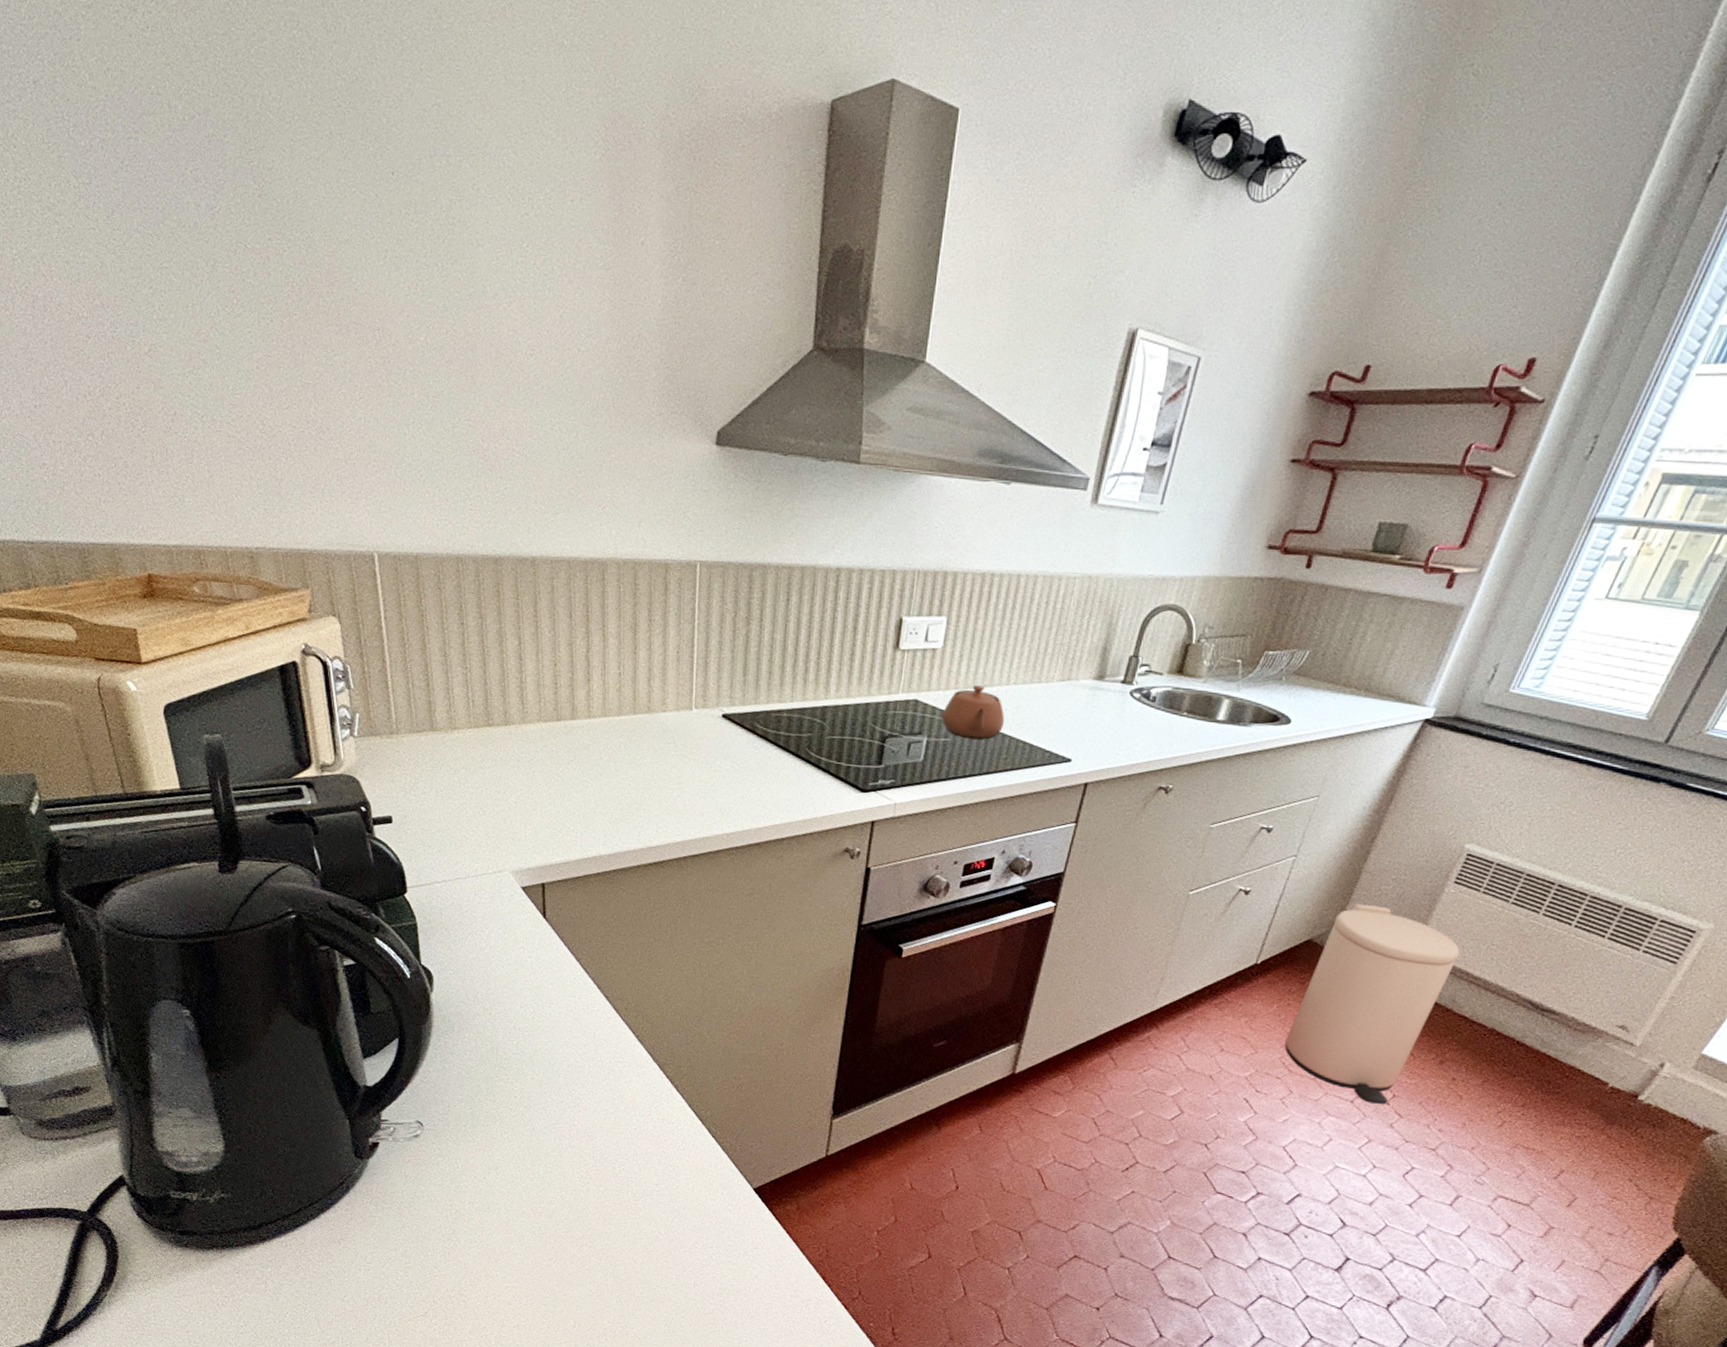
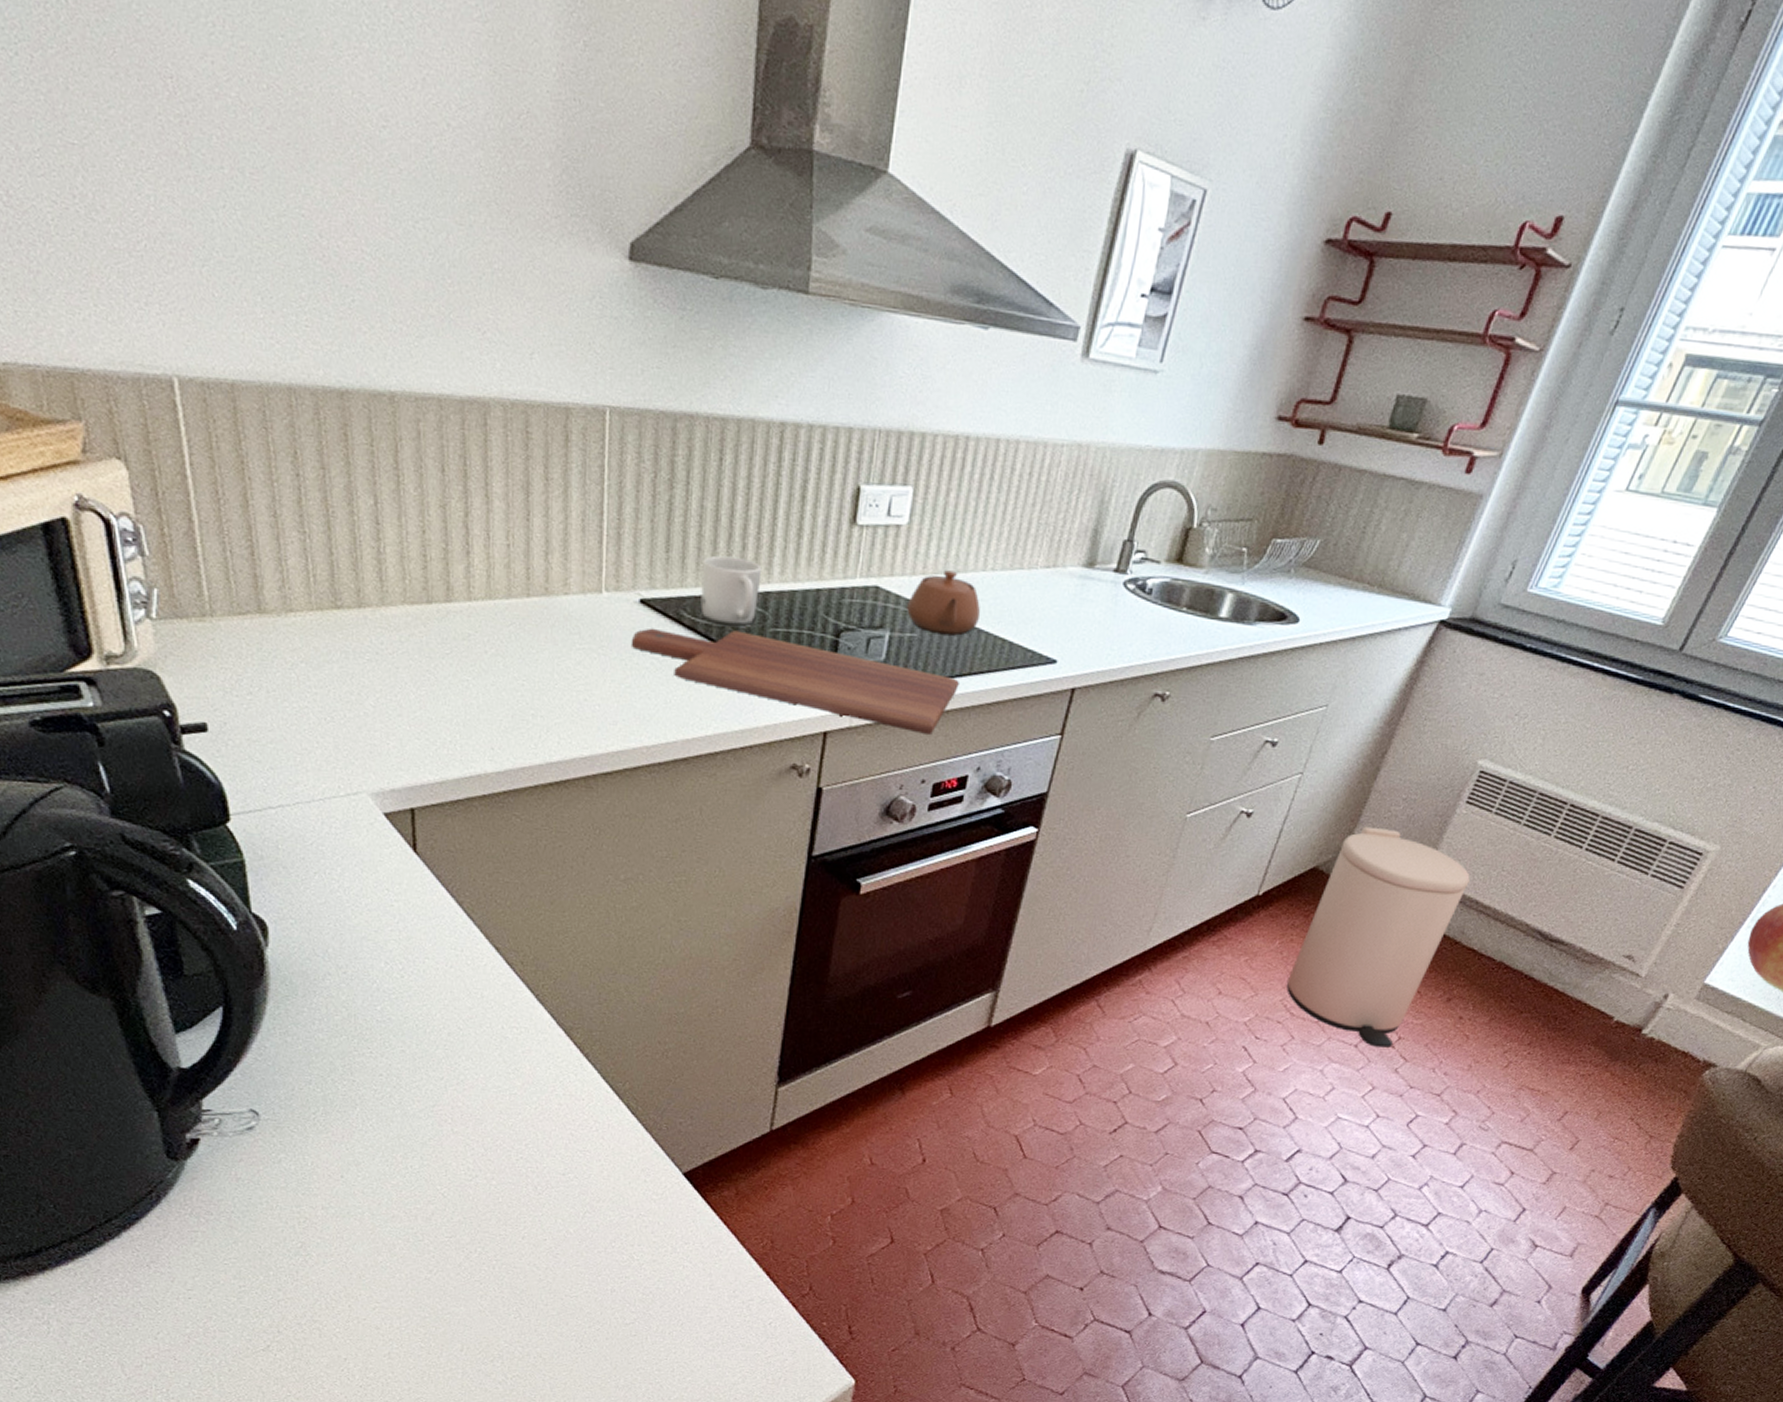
cutting board: none [714,737,986,824] -> present [630,628,959,736]
mug: none [771,677,821,736] -> present [700,555,762,628]

